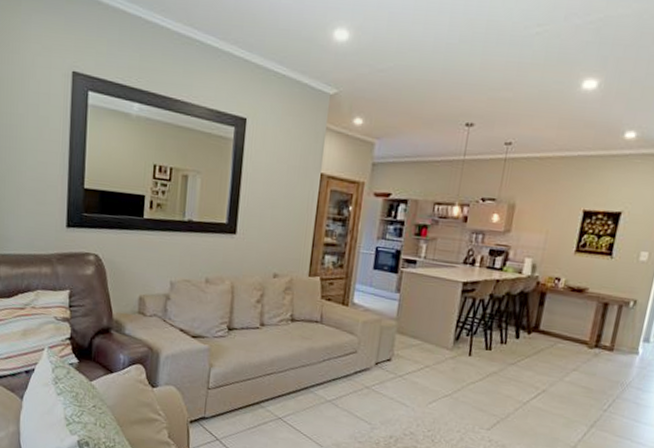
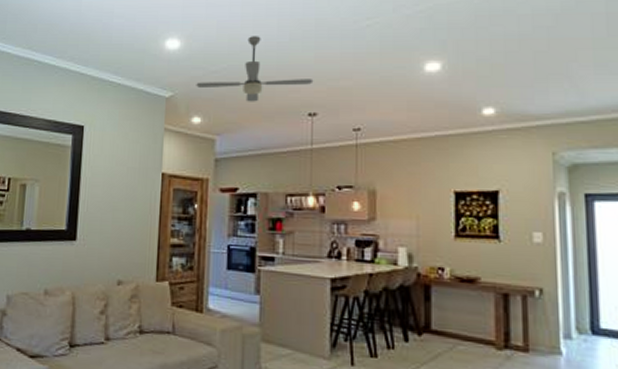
ceiling fan: none [361,33,476,107] -> present [196,36,314,102]

